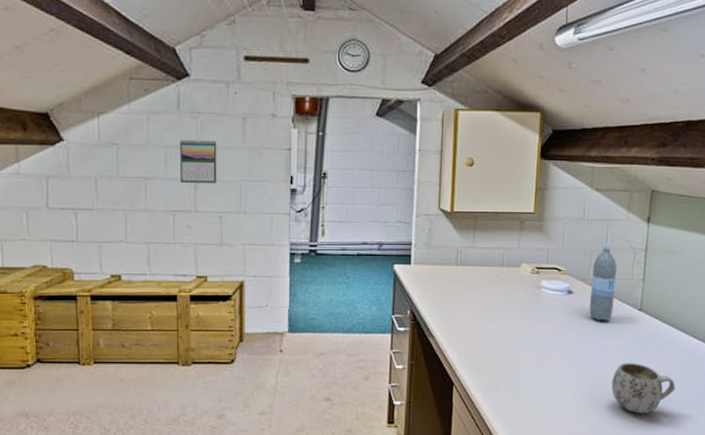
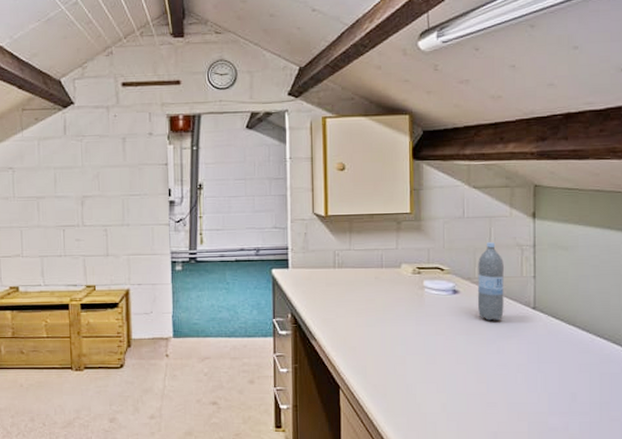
calendar: present [180,139,217,183] -> none [67,159,102,200]
mug: present [611,362,676,414] -> none [510,364,583,419]

